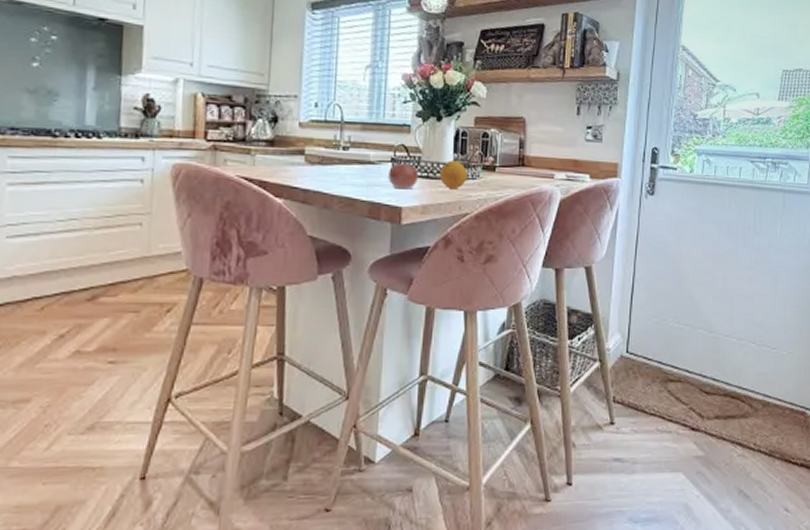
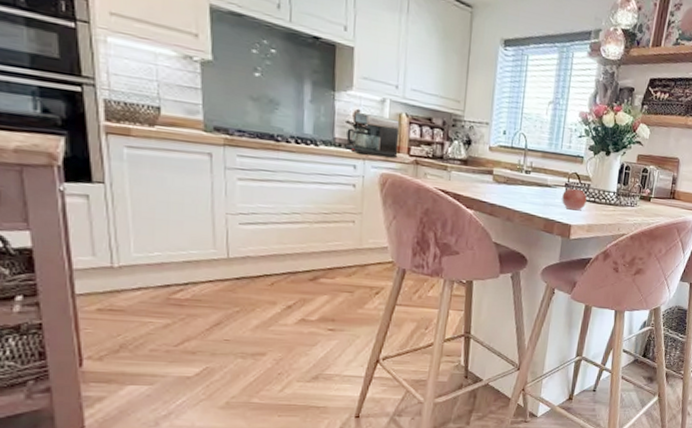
coffee maker: none [133,97,195,145] -> present [346,113,400,159]
fruit: present [439,160,468,190] -> none [604,189,628,214]

